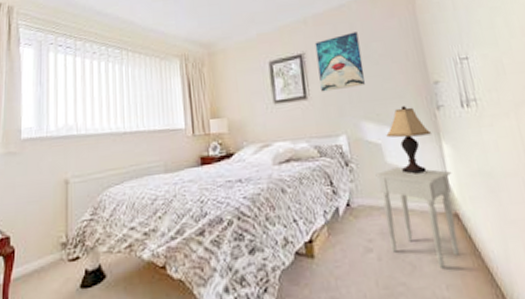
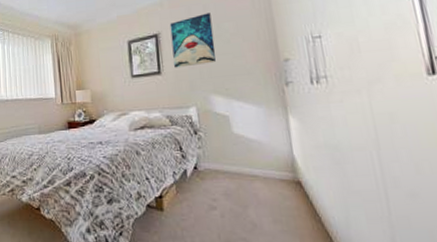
nightstand: present [376,167,460,270] -> none [222,137,300,230]
lamp: present [386,106,432,175] -> none [234,82,279,144]

